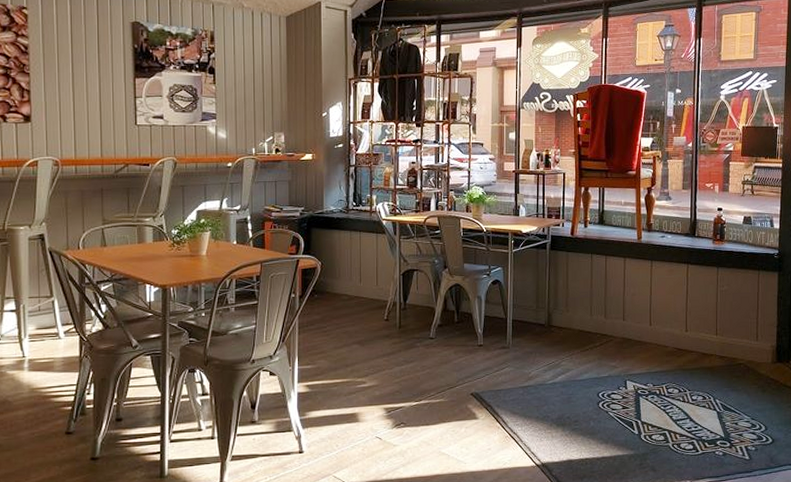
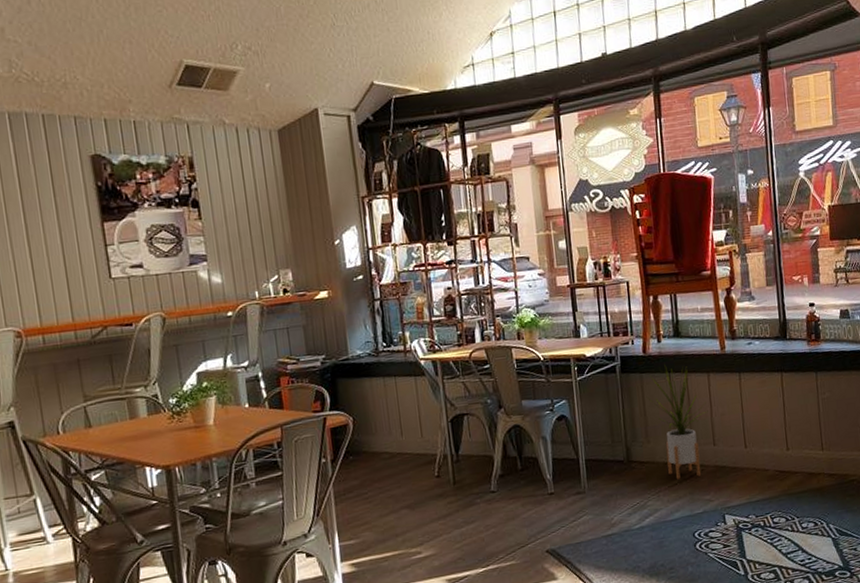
house plant: none [570,247,622,346] -> present [646,365,709,480]

